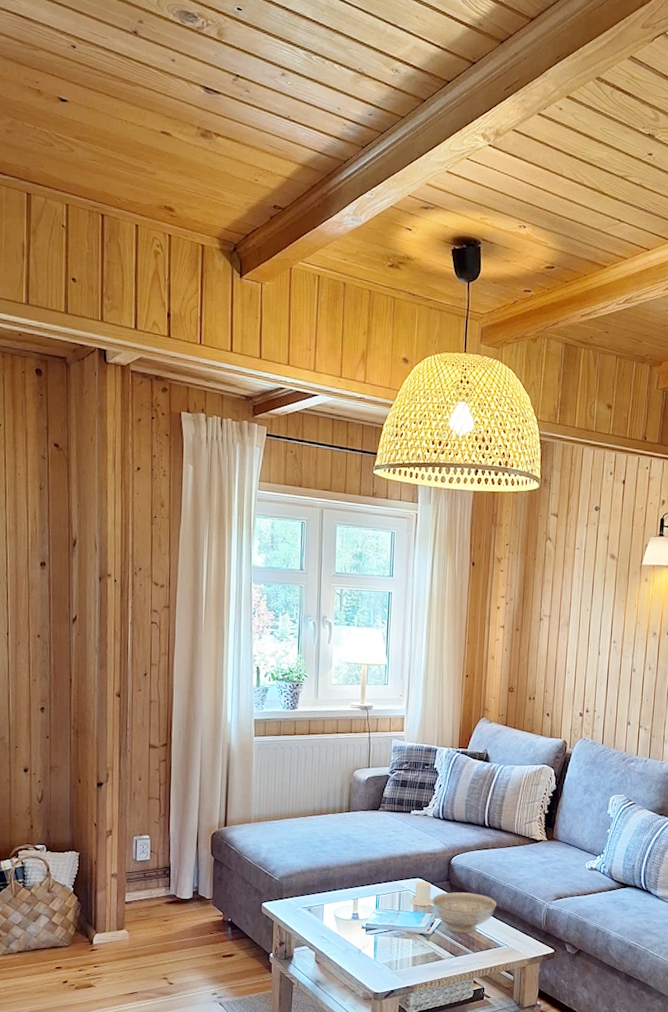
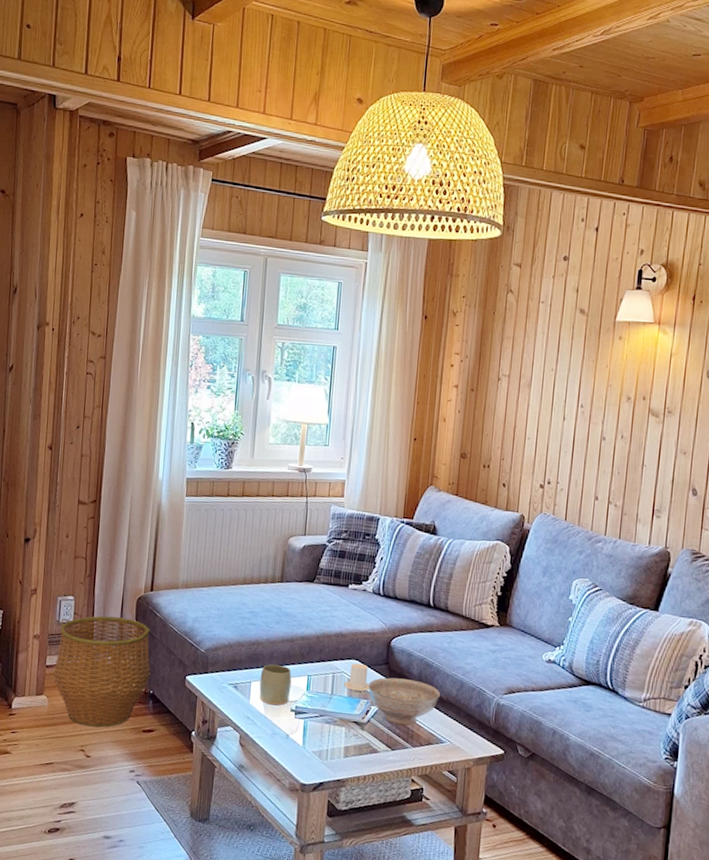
basket: none [134,852,228,956] -> present [54,615,151,727]
mug: none [332,887,362,924] -> present [259,664,292,705]

